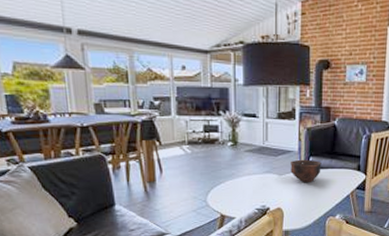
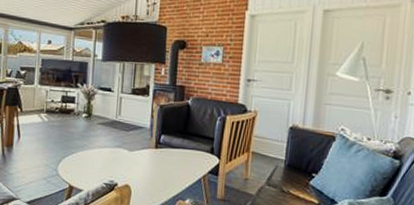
bowl: present [290,159,322,182] -> none [141,136,173,161]

